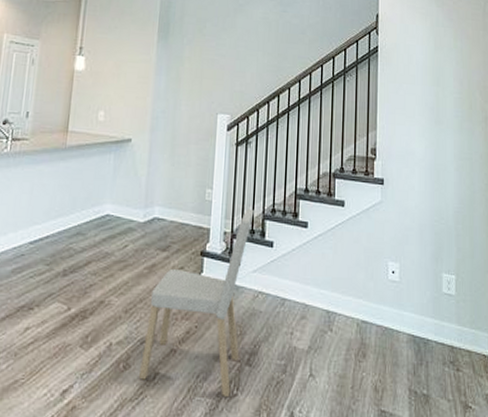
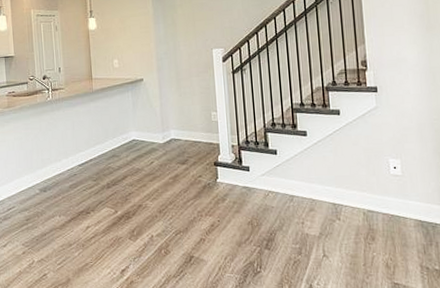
dining chair: present [139,209,254,398] -> none [178,125,258,274]

